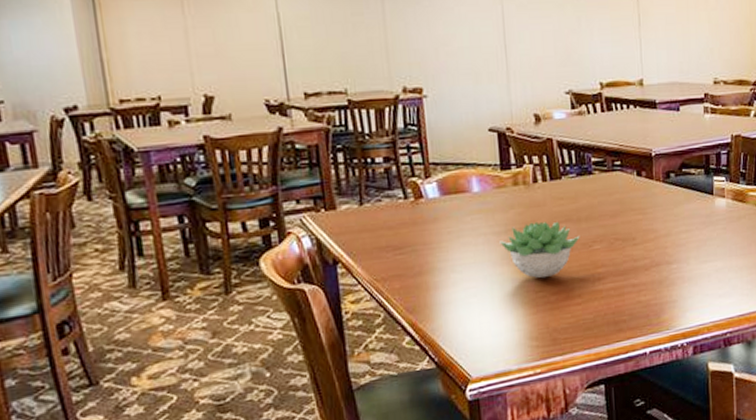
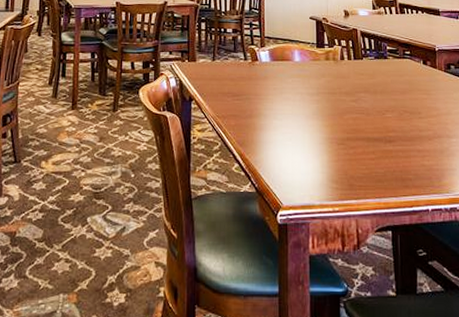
succulent plant: present [499,221,580,279] -> none [312,89,376,134]

